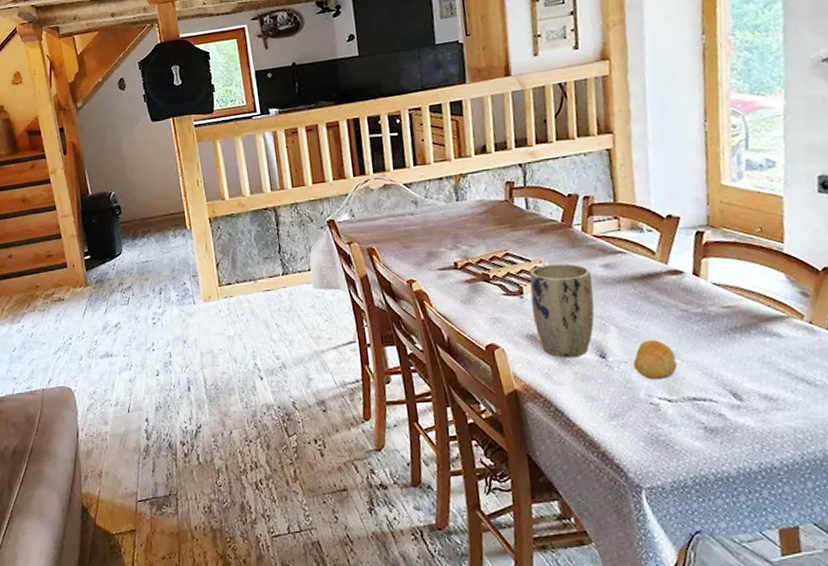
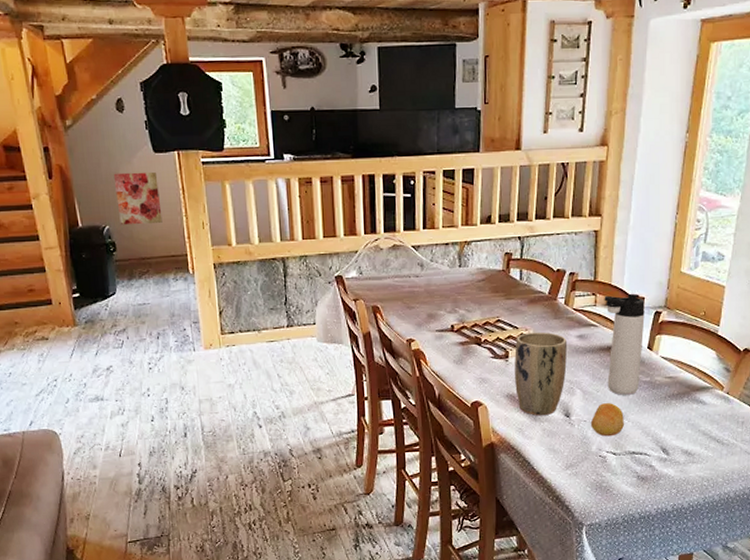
wall art: none [117,139,161,190] -> present [113,172,163,226]
thermos bottle: none [629,213,690,330] -> present [604,293,645,395]

